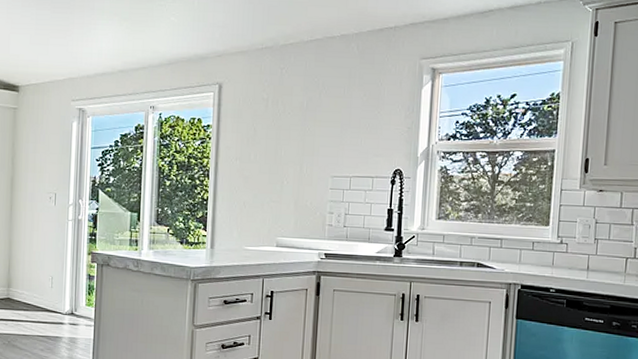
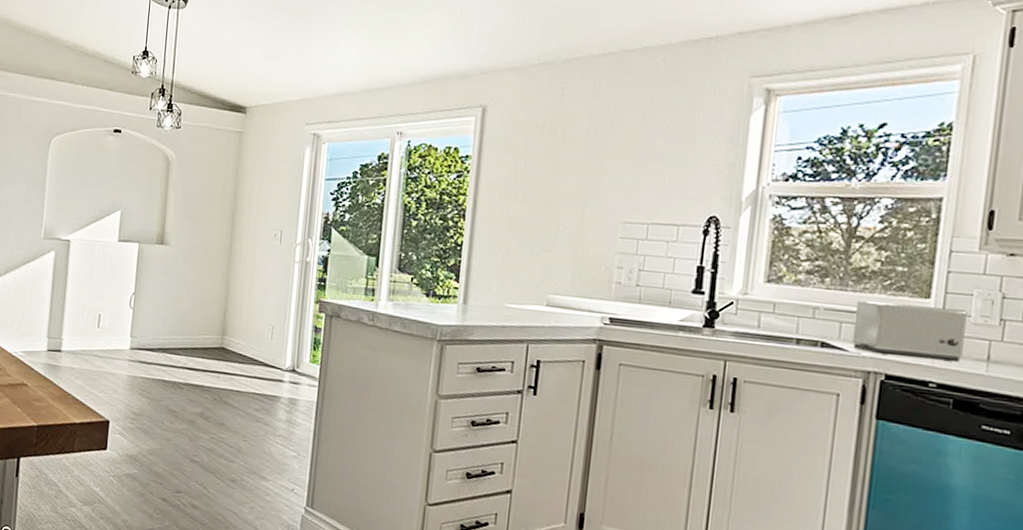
toaster: none [498,230,574,273] -> present [851,301,968,363]

